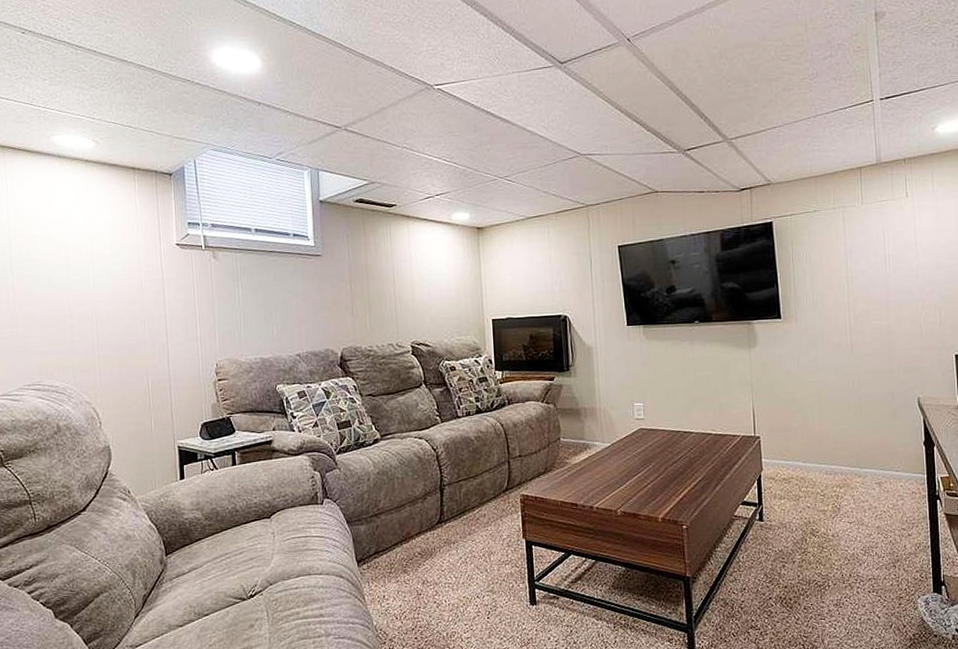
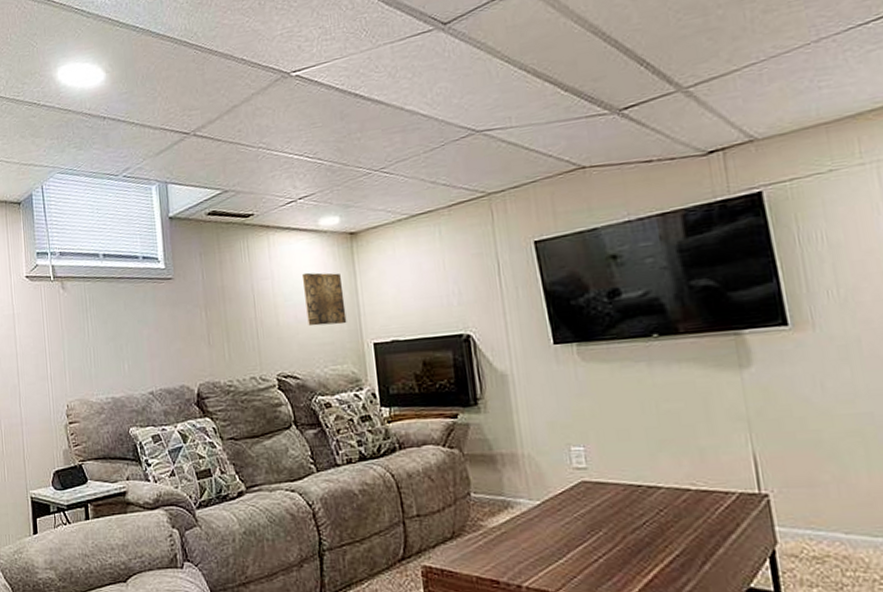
wall art: none [435,258,471,303] -> present [301,272,347,327]

